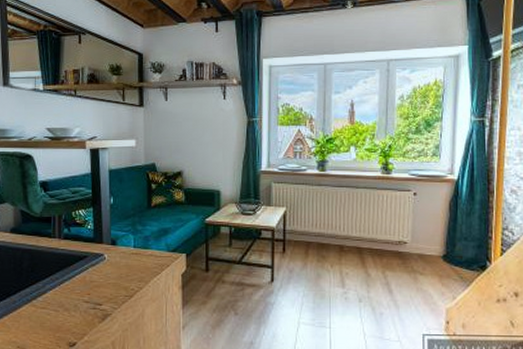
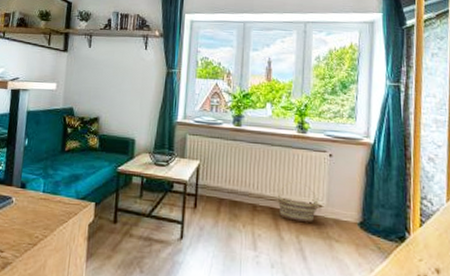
basket: none [363,220,403,259] -> present [277,180,318,223]

